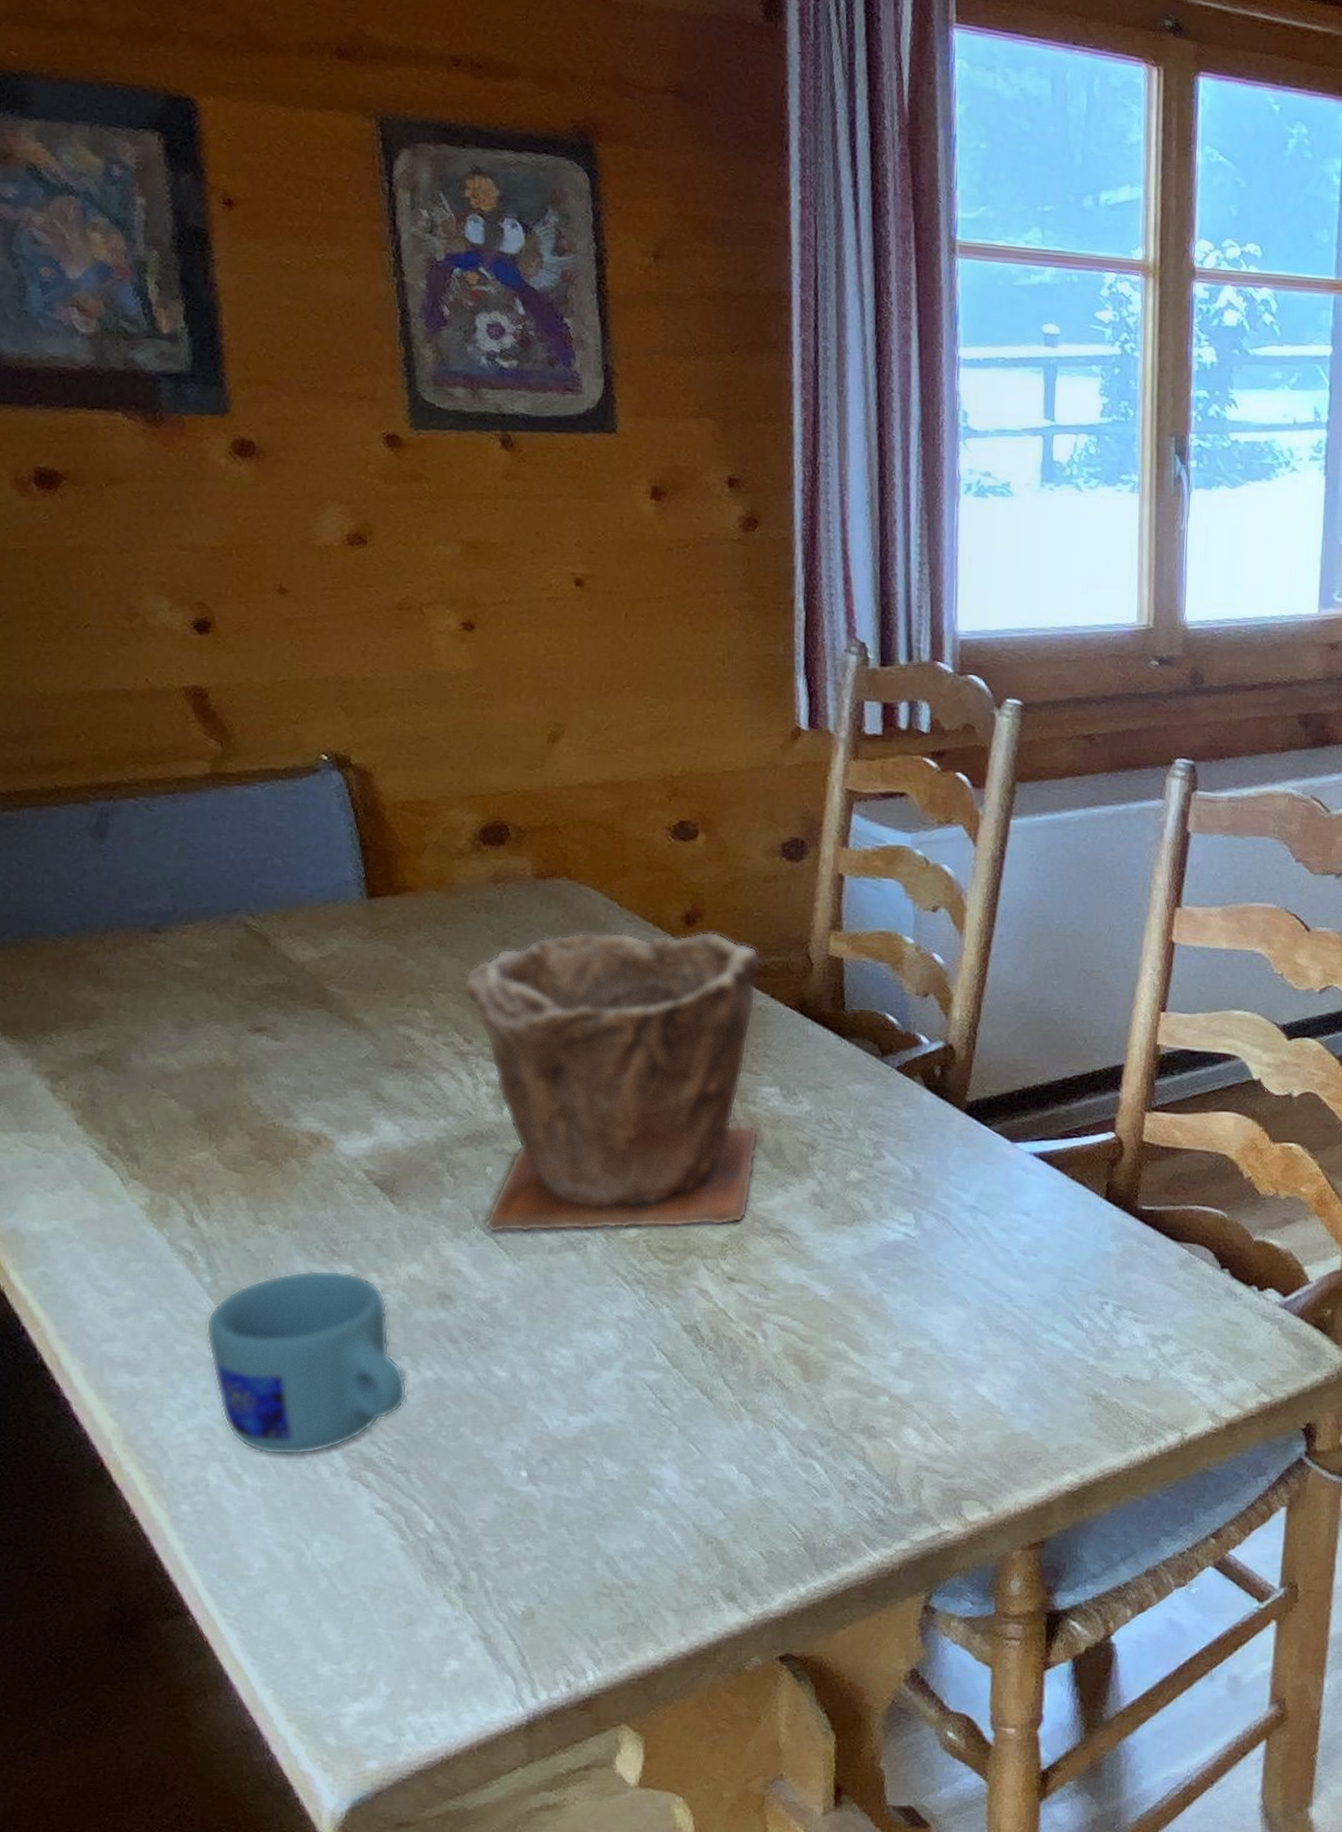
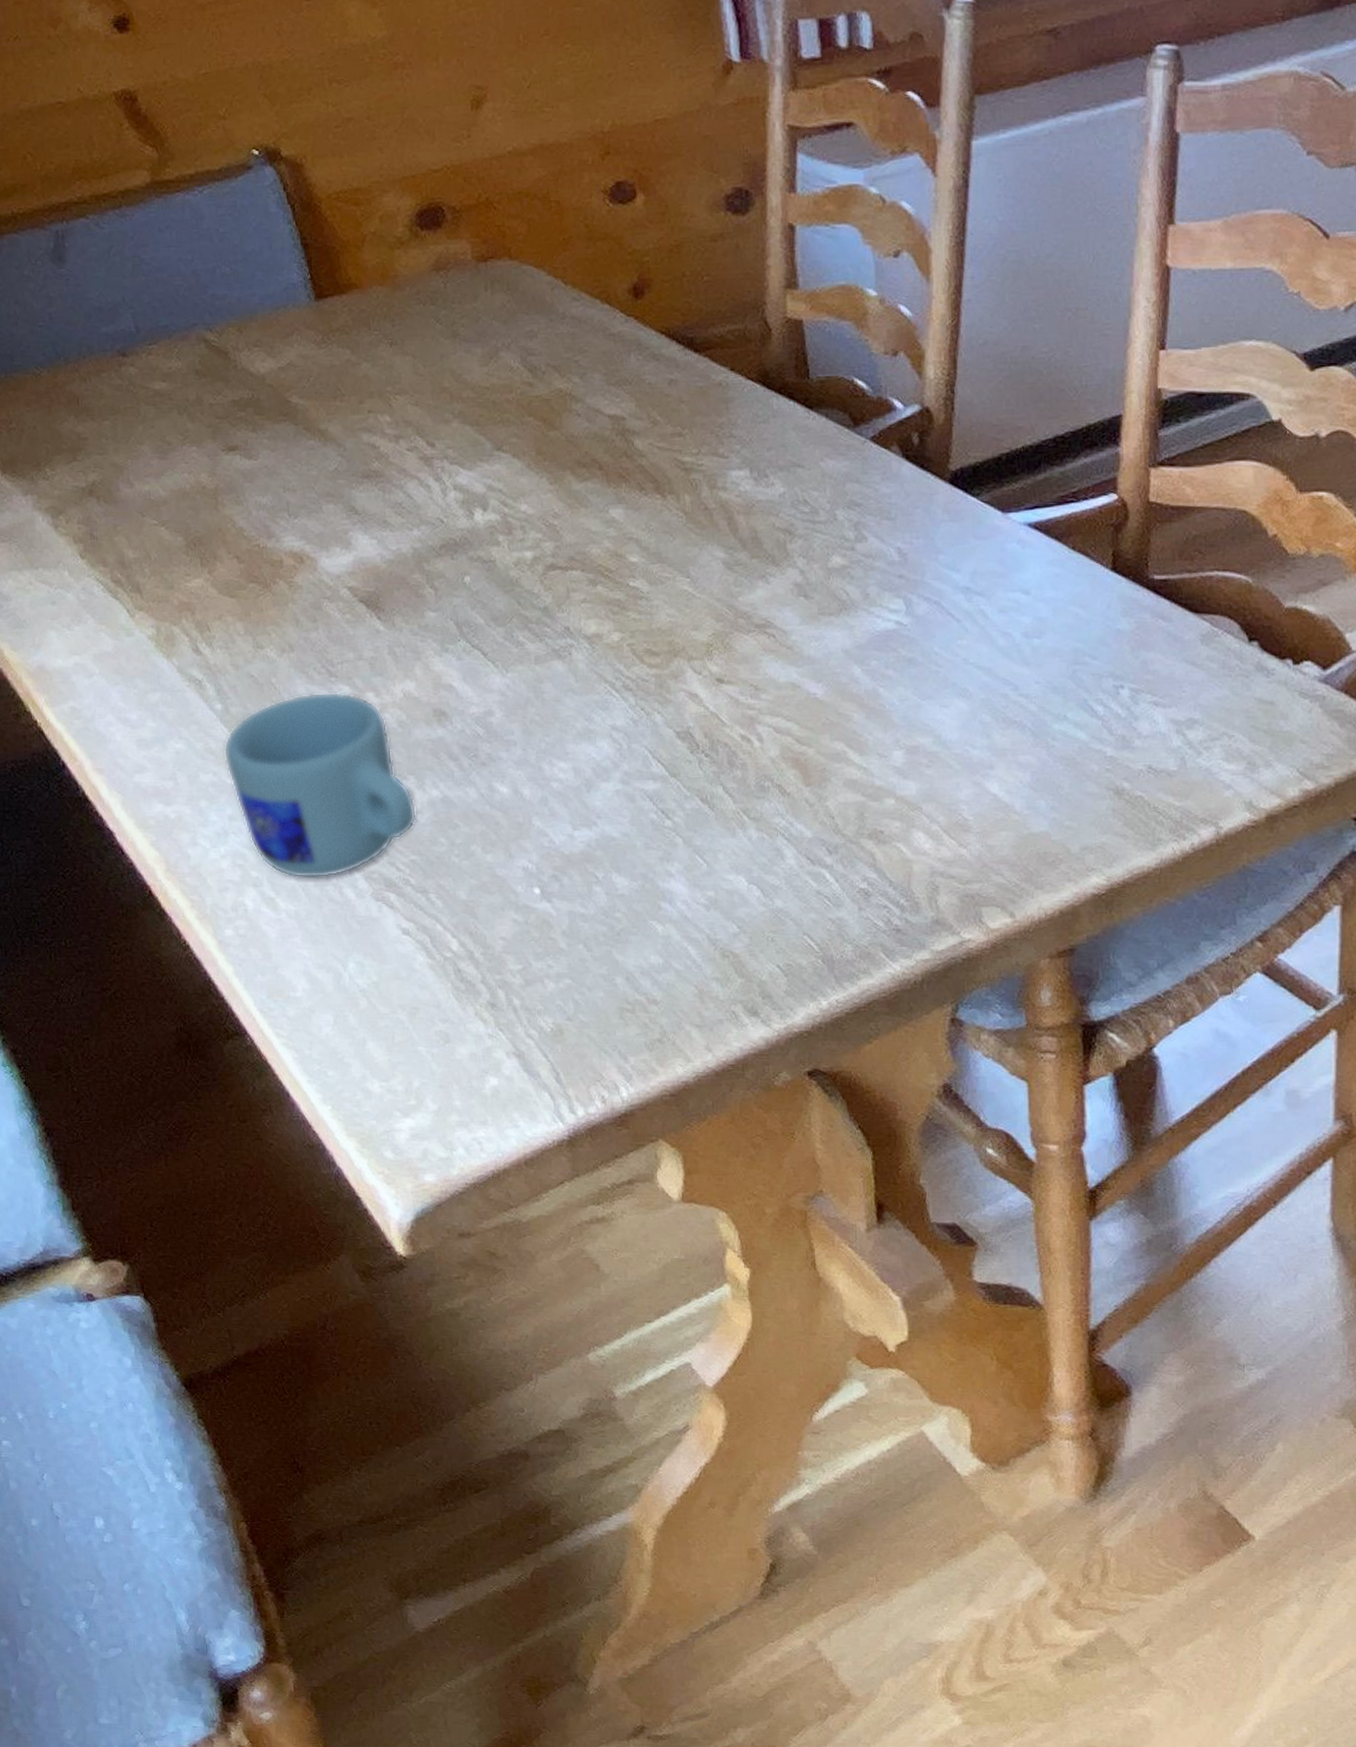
plant pot: present [463,931,761,1233] -> none [419,303,733,645]

